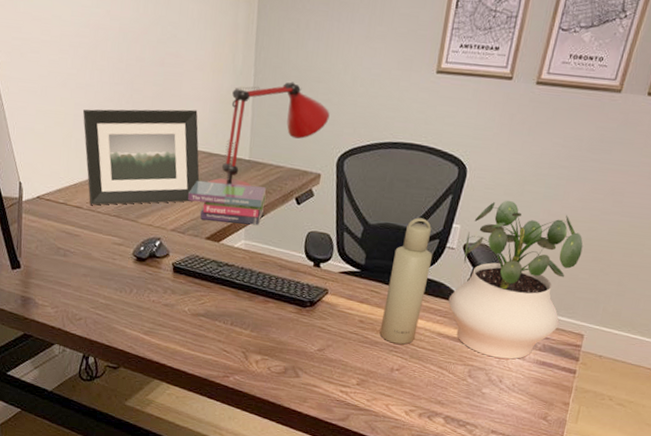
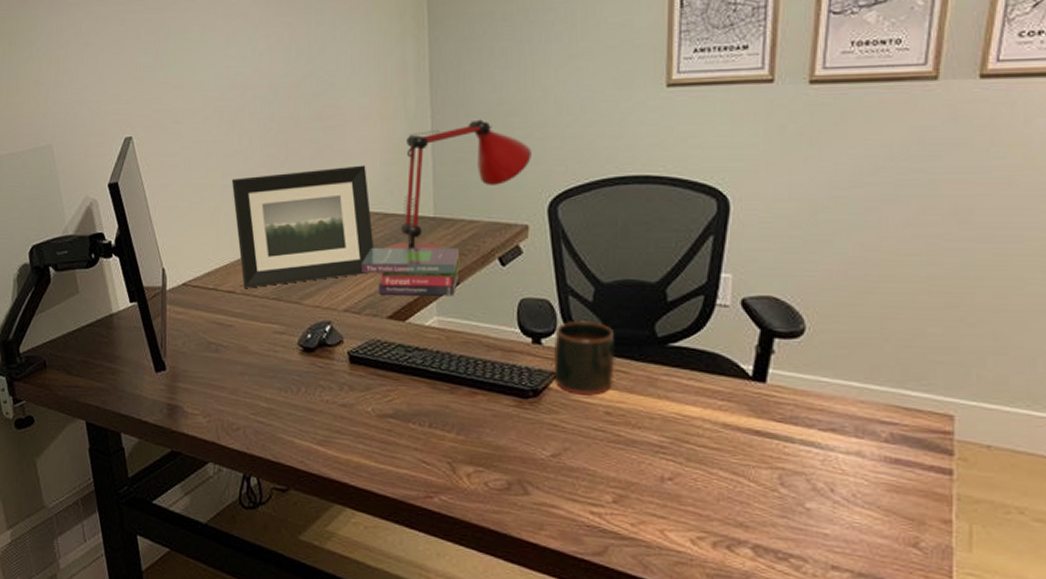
mug: none [327,251,374,308] -> present [554,320,617,395]
bottle: present [379,217,433,345] -> none [636,269,699,443]
potted plant: present [448,200,583,360] -> none [731,235,925,457]

